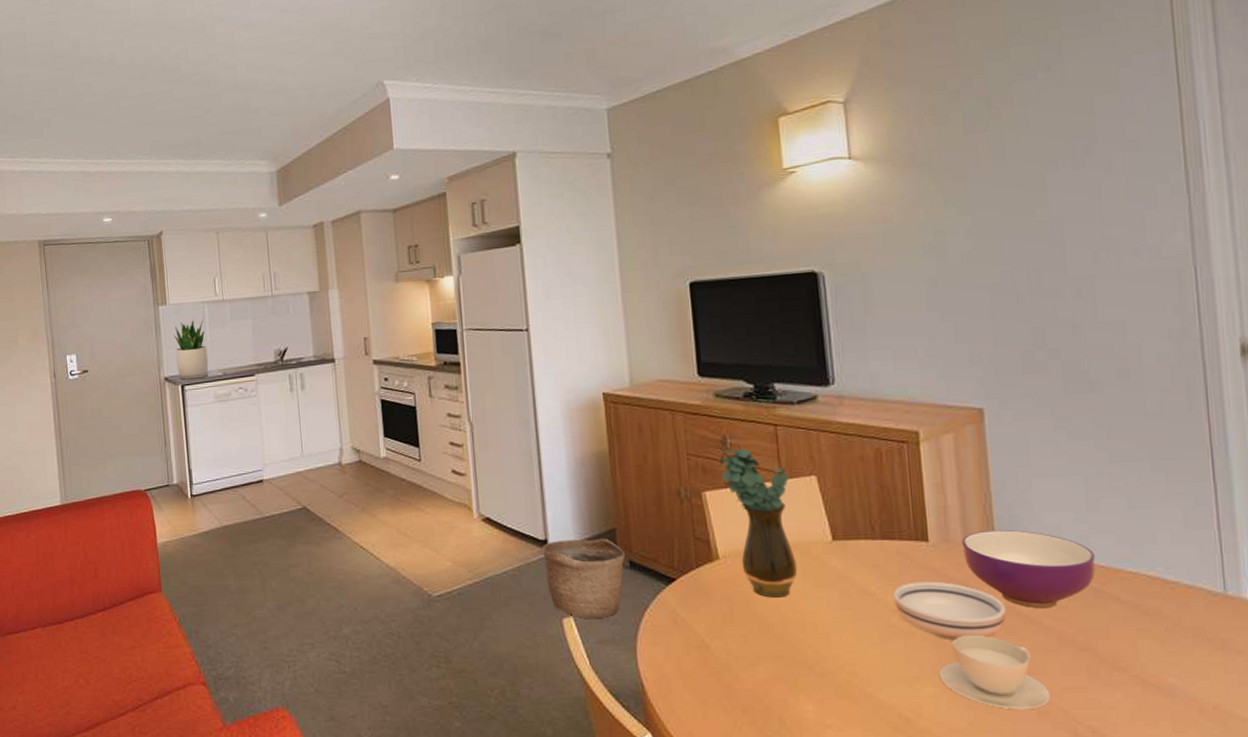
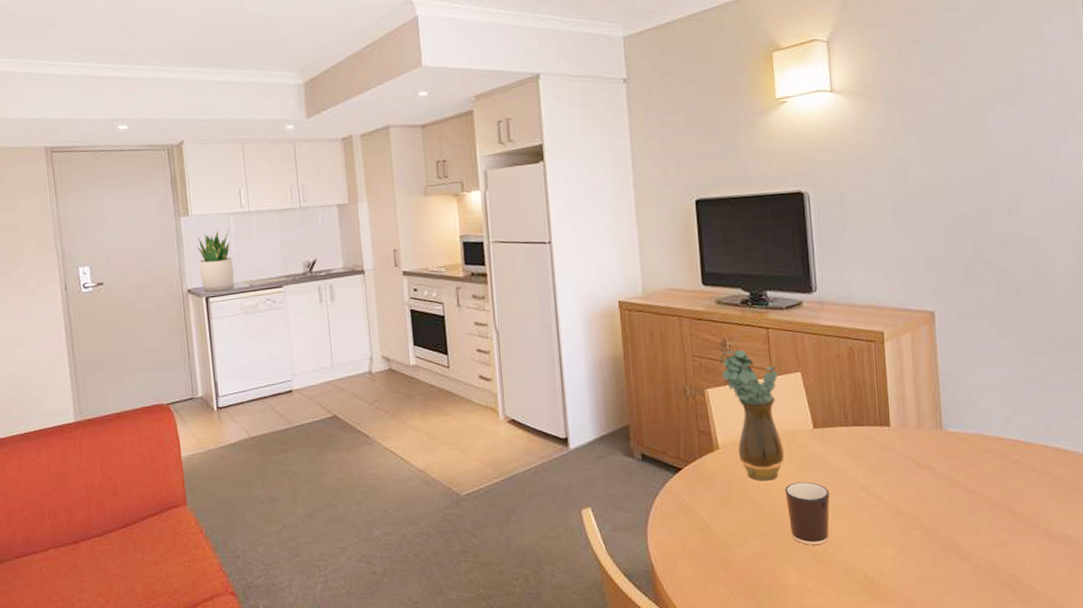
basket: present [541,538,626,618] -> none [562,434,638,508]
mug: none [798,601,854,675] -> present [785,481,830,546]
bowl: present [892,581,1006,640] -> none [861,460,949,510]
teacup: present [939,634,1051,710] -> none [897,503,982,565]
bowl: present [962,530,1096,609] -> none [916,414,1017,479]

